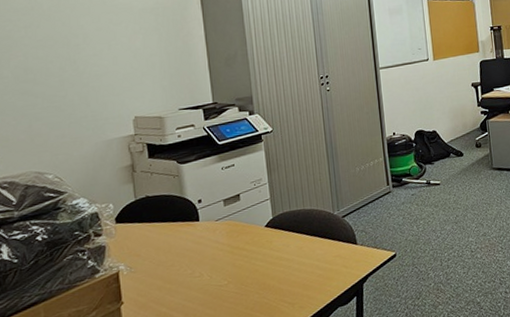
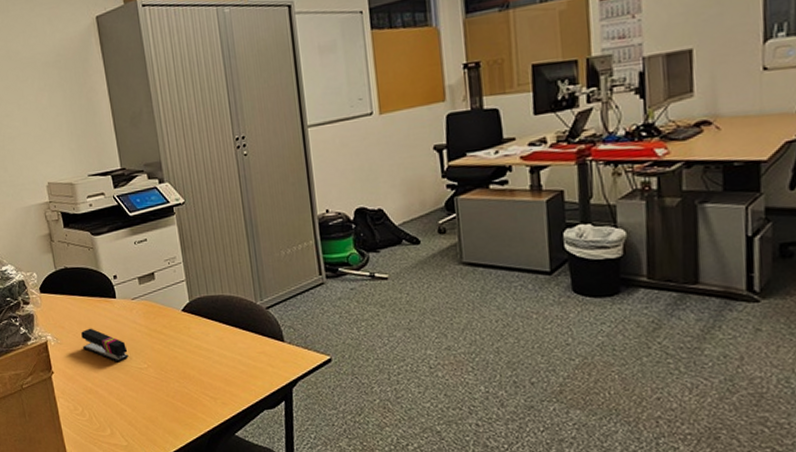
stapler: none [159,252,209,283] -> present [81,328,129,363]

